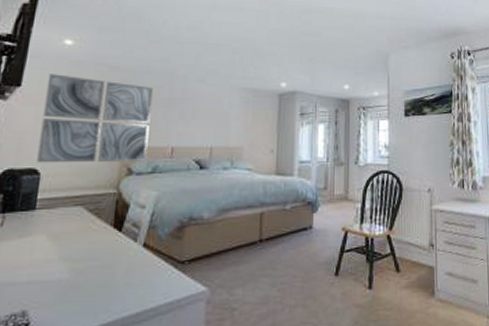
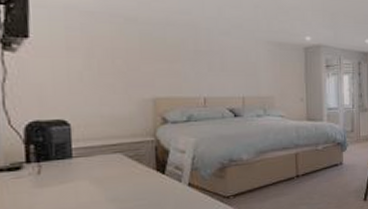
wall art: present [37,74,153,163] -> none [58,25,180,115]

